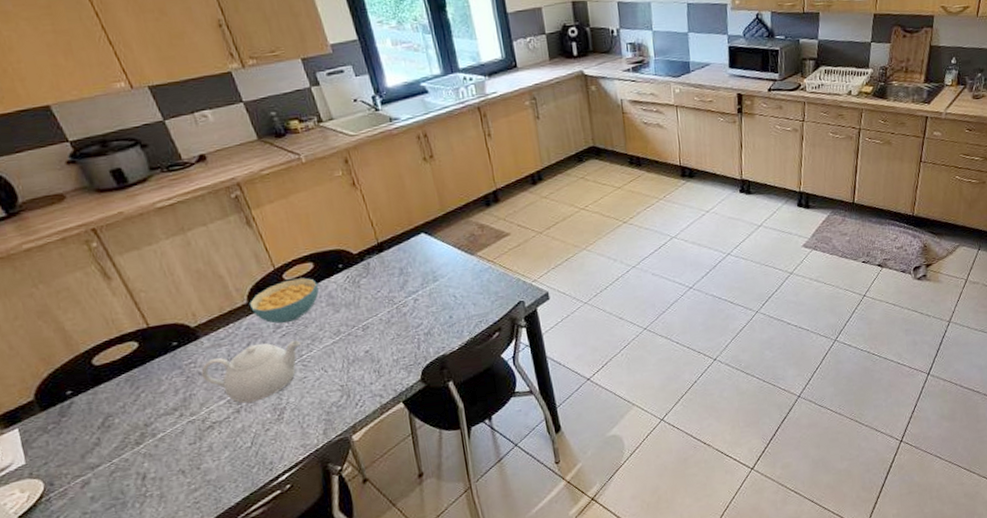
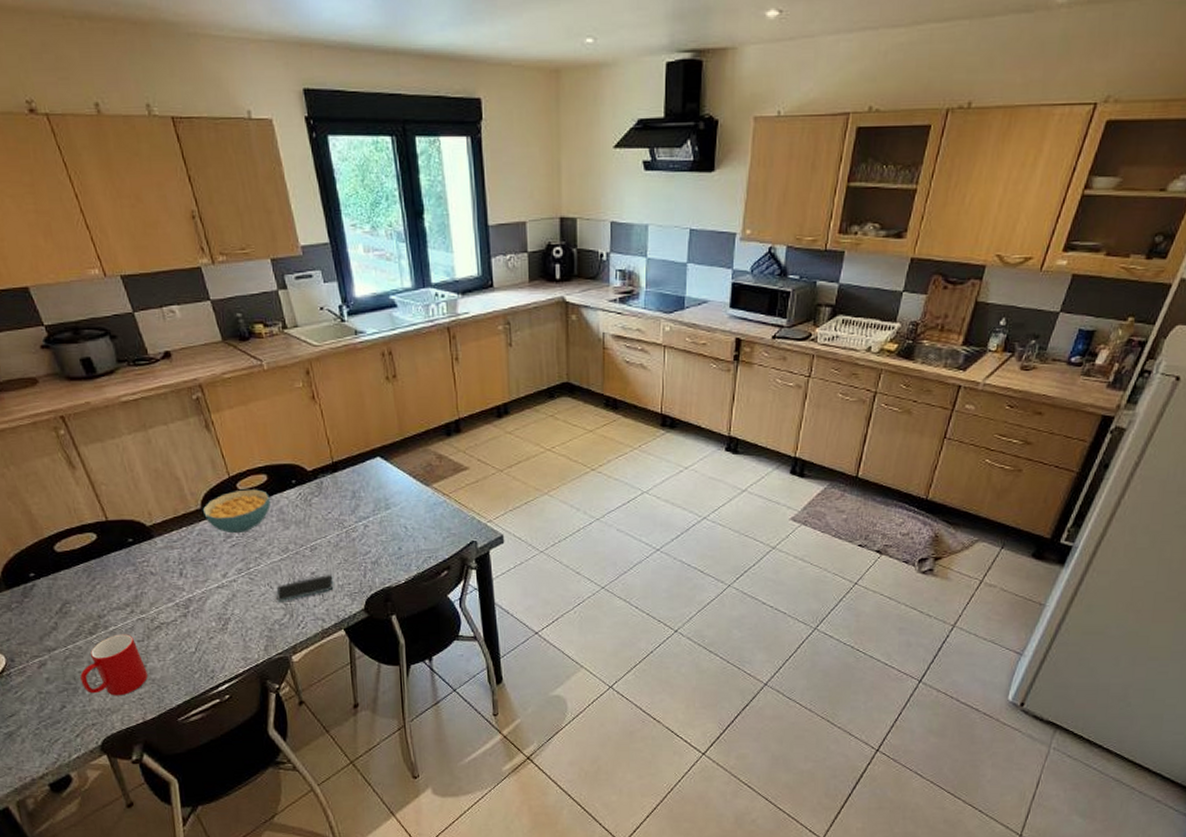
cup: none [128,438,203,506] -> present [80,634,149,696]
teapot: present [201,340,301,404] -> none [153,551,250,608]
smartphone: none [331,350,389,385] -> present [276,574,334,602]

